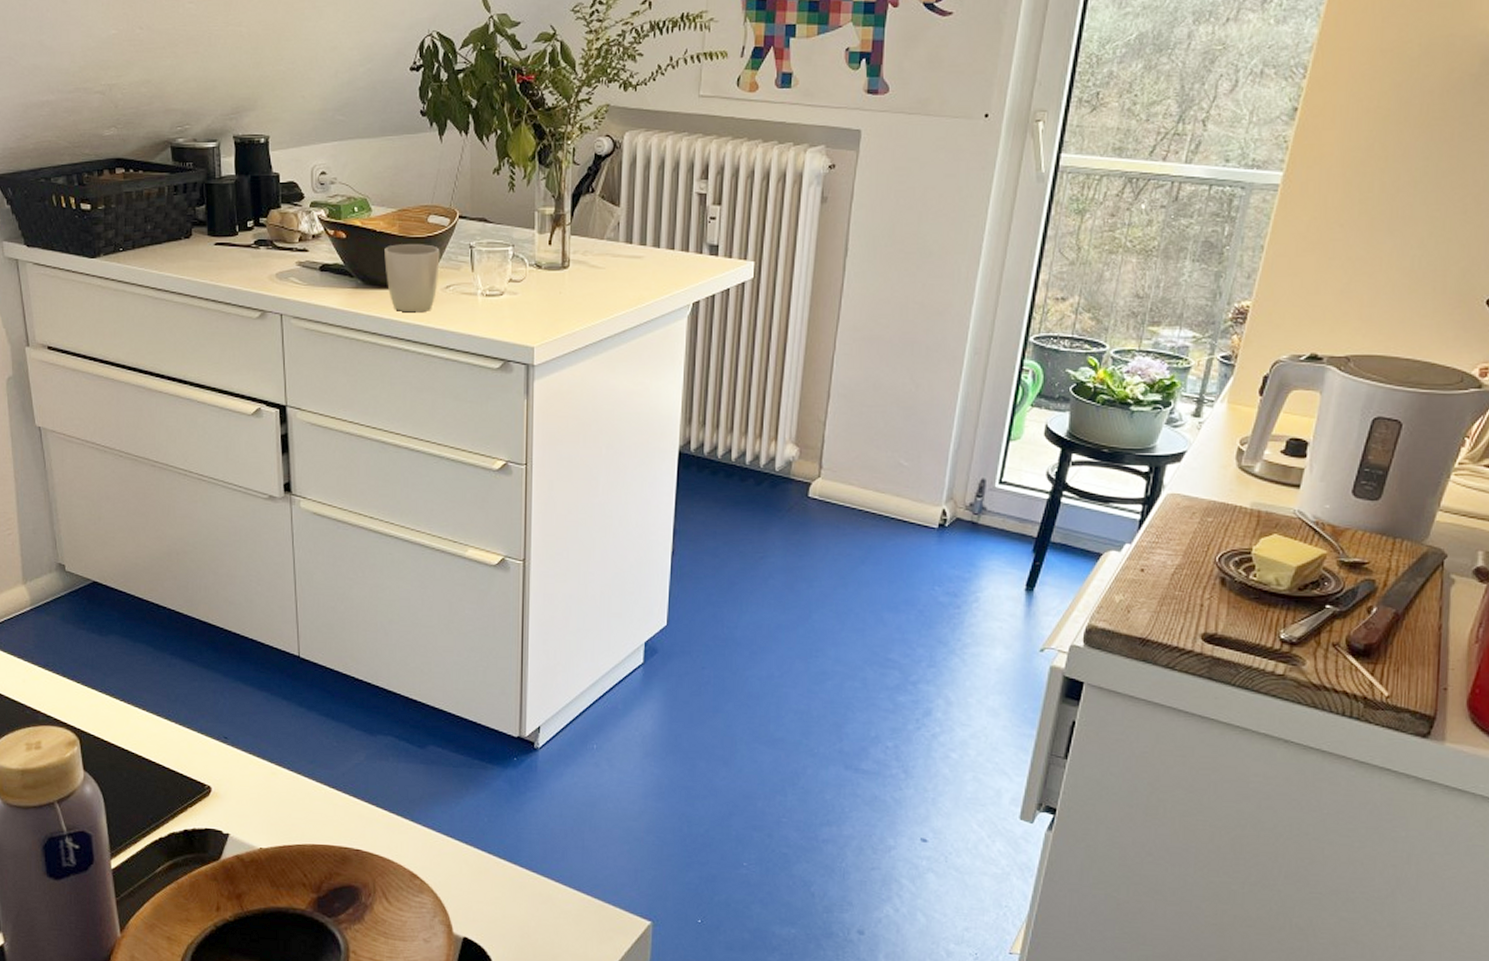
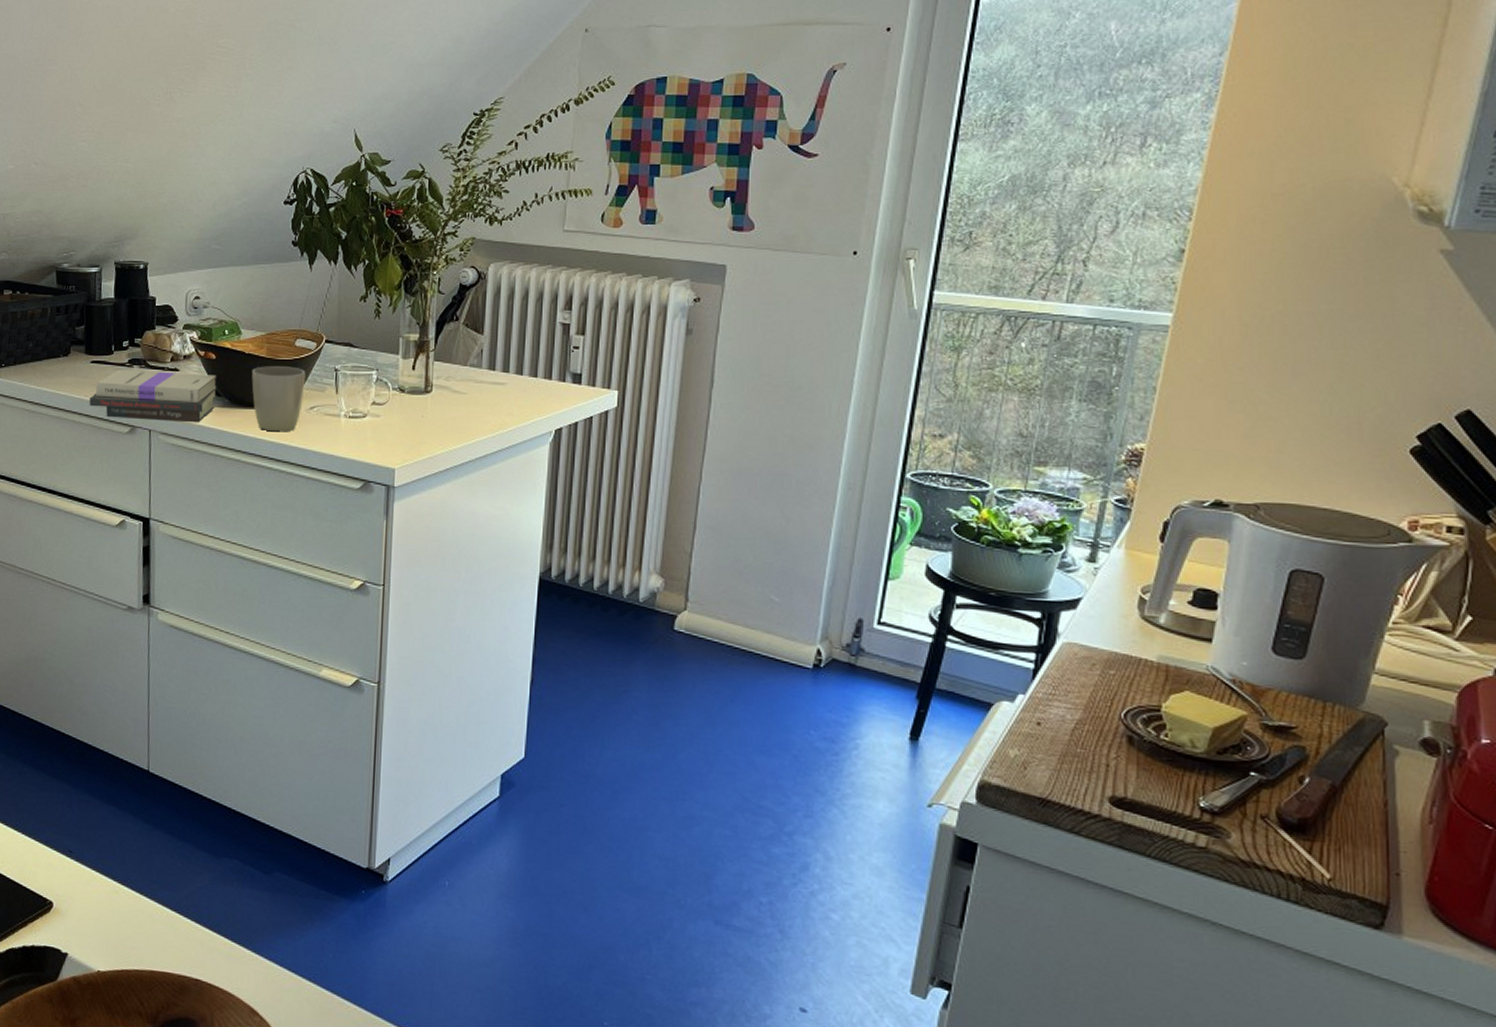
books: none [216,251,349,306] -> present [89,369,217,423]

